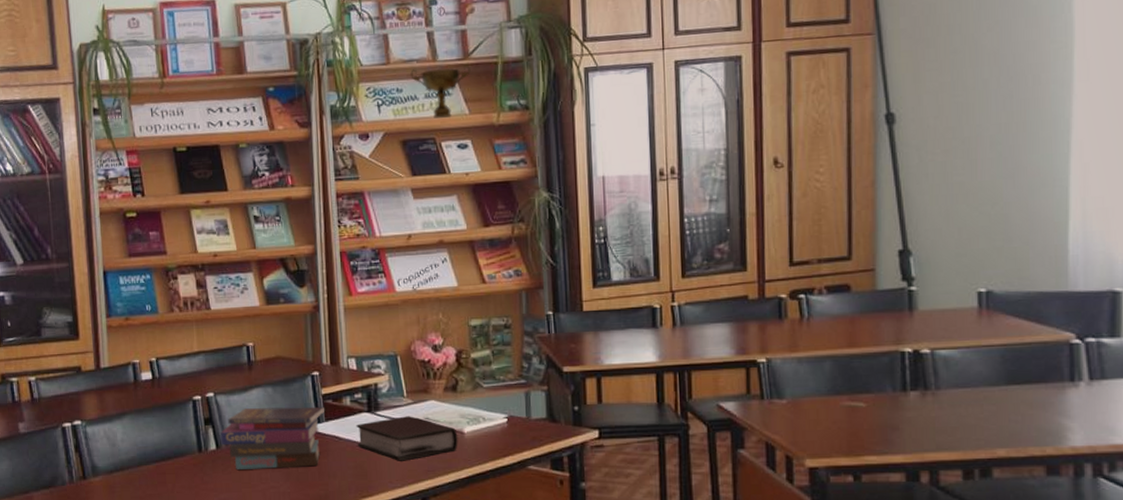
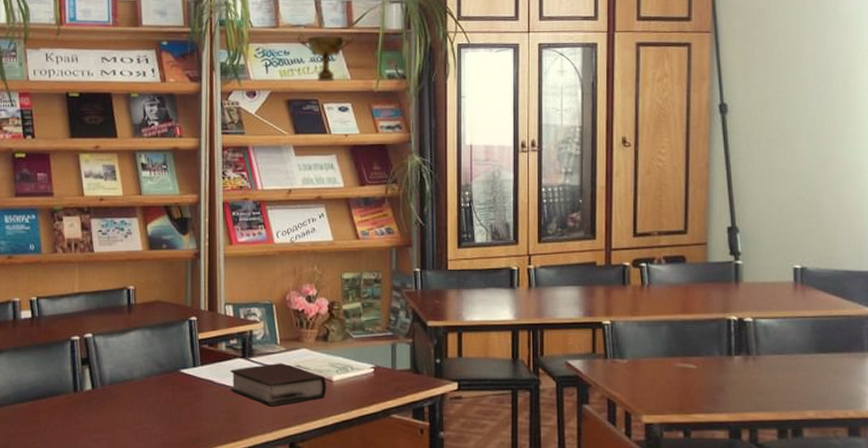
books: present [220,406,324,469] -> none [97,350,200,410]

